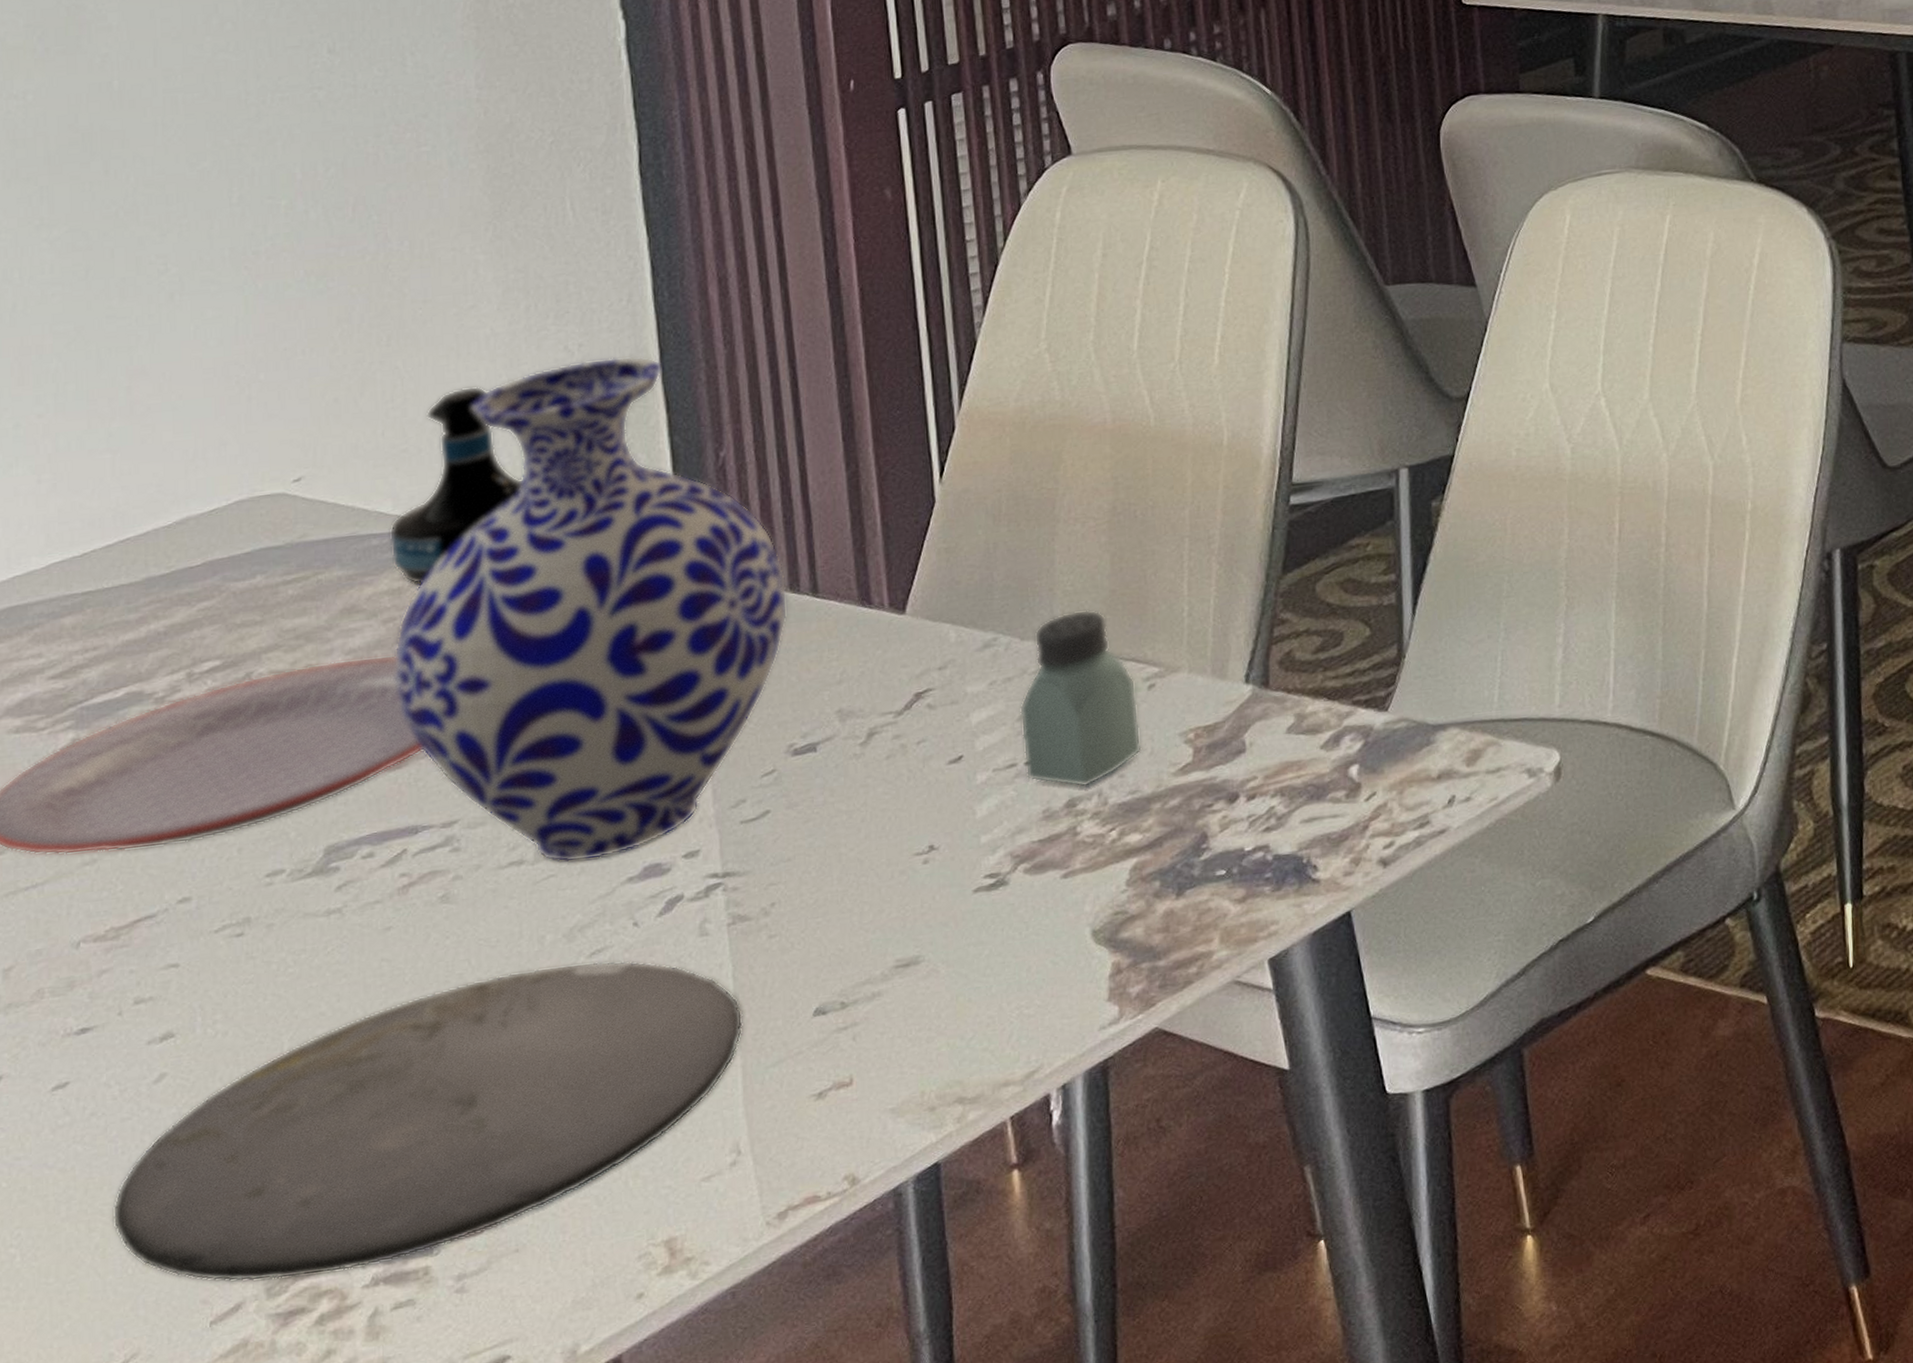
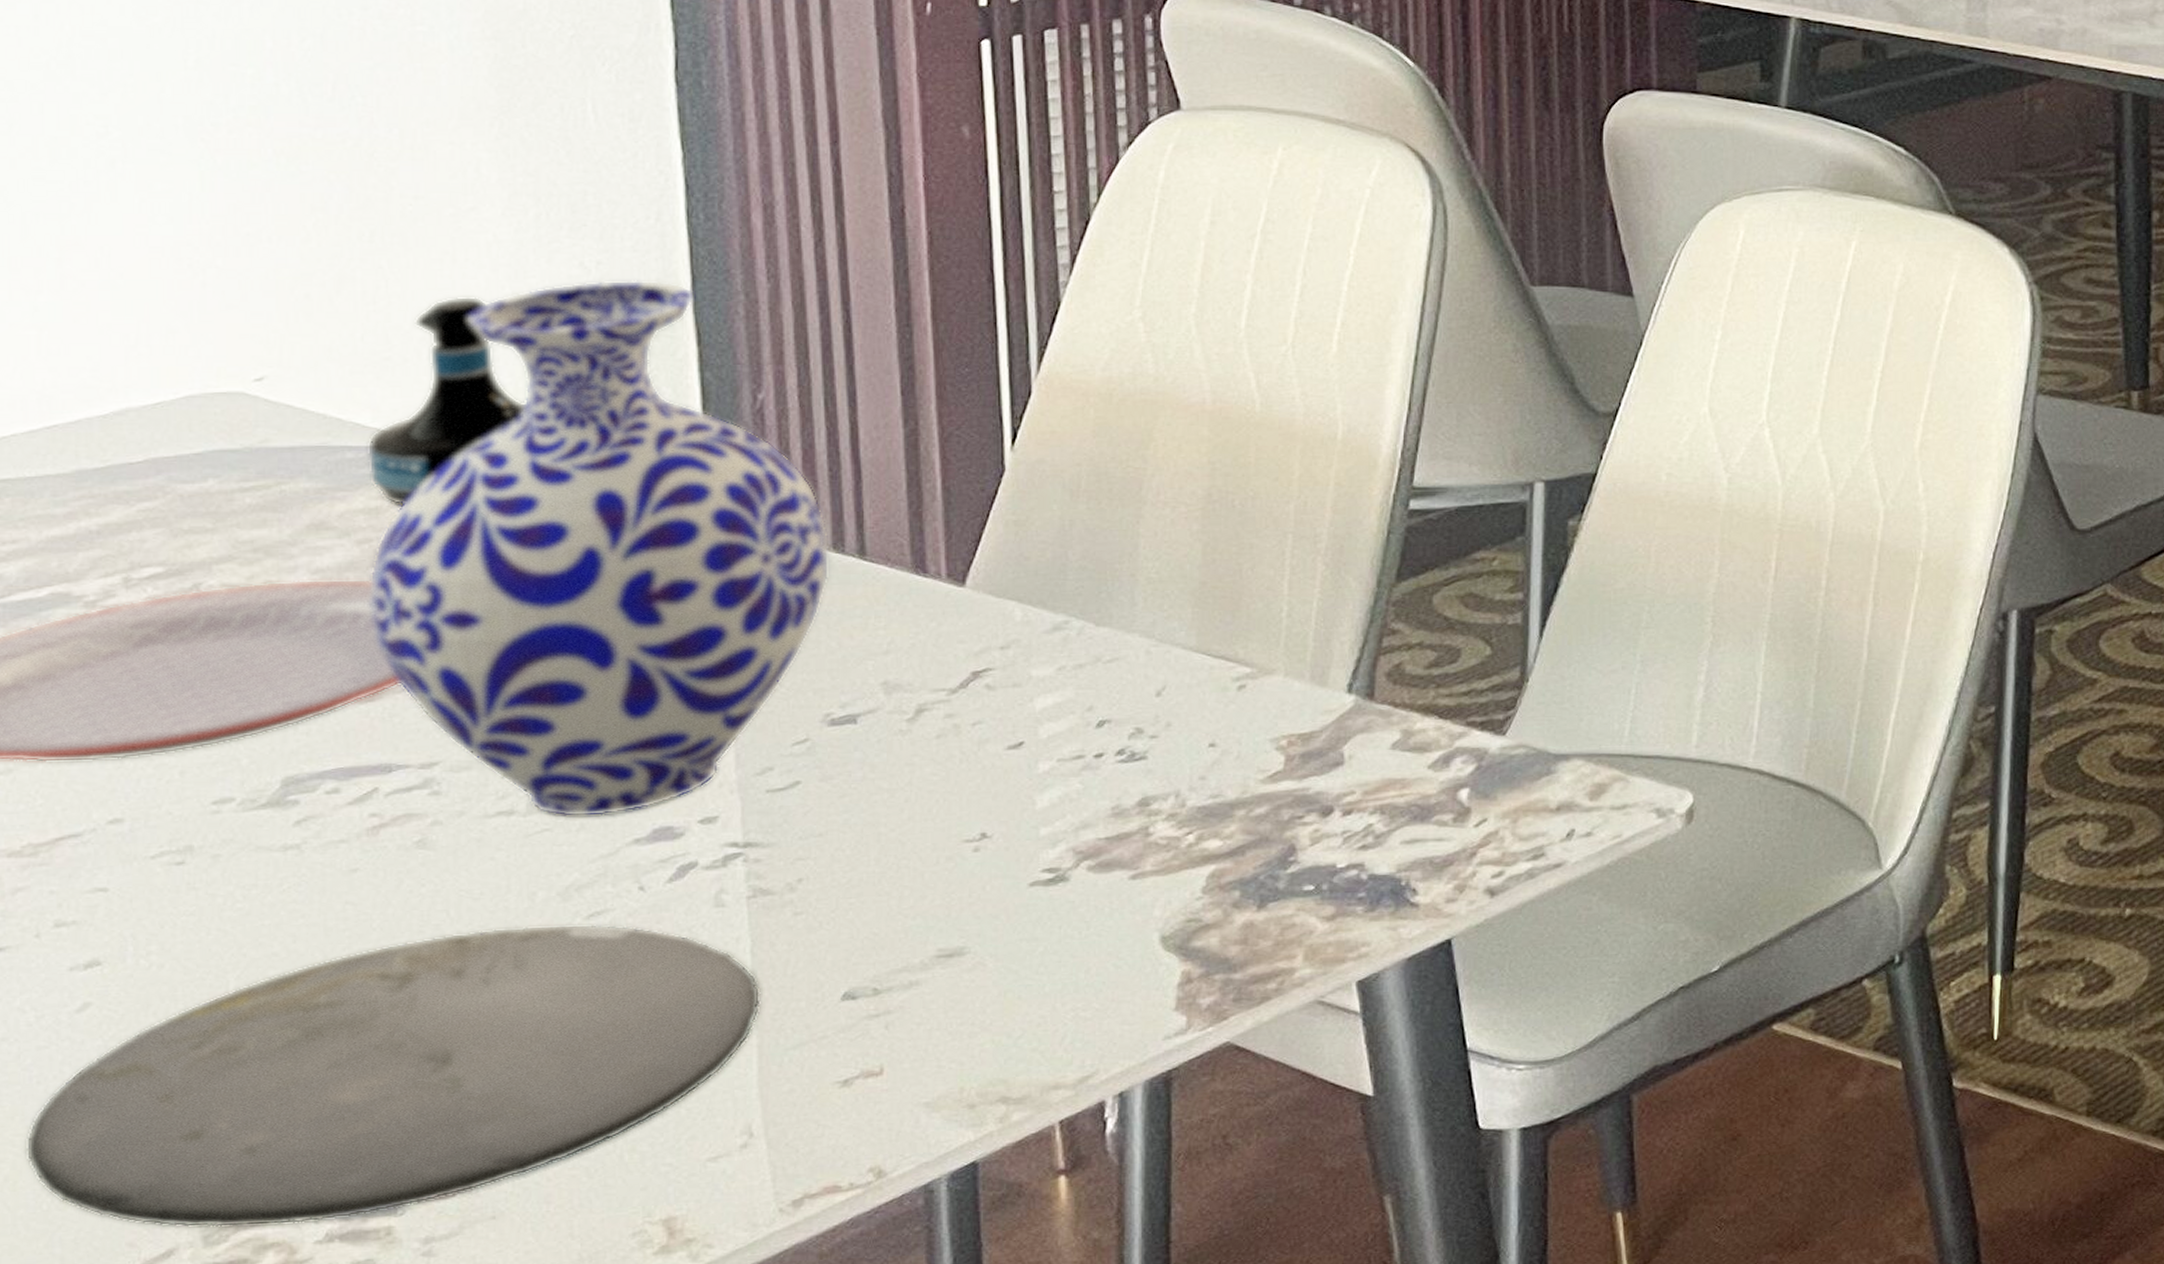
saltshaker: present [1019,609,1142,787] -> none [1090,600,1227,786]

